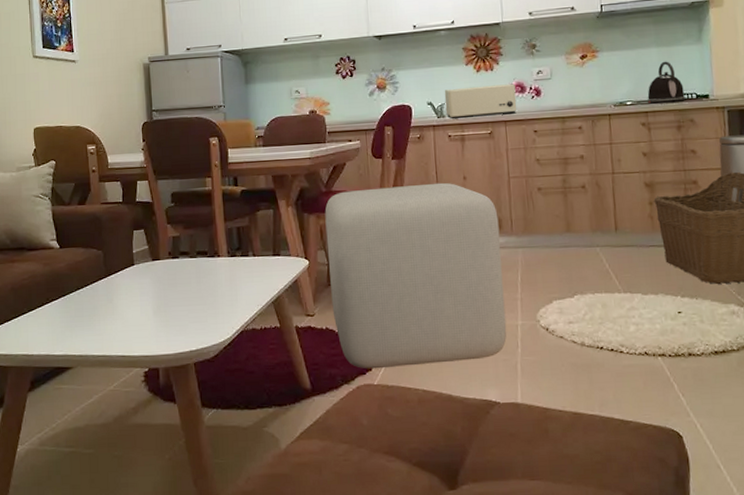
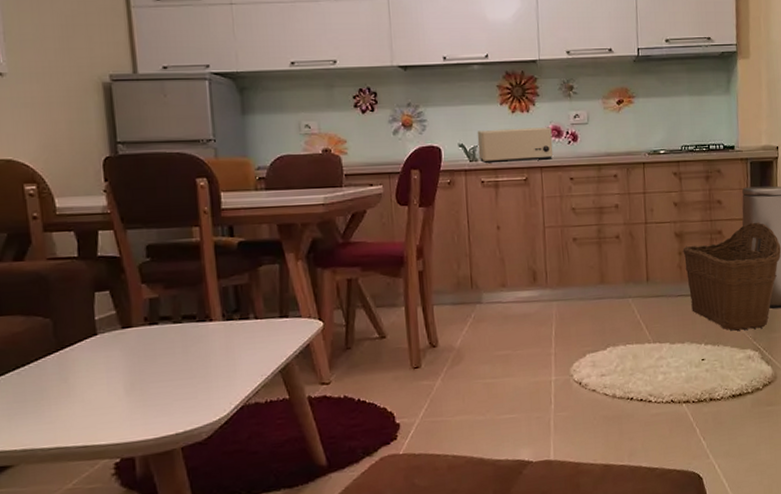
pouf: present [325,182,507,369] -> none [342,232,540,439]
kettle: present [646,61,686,105] -> none [678,110,714,154]

